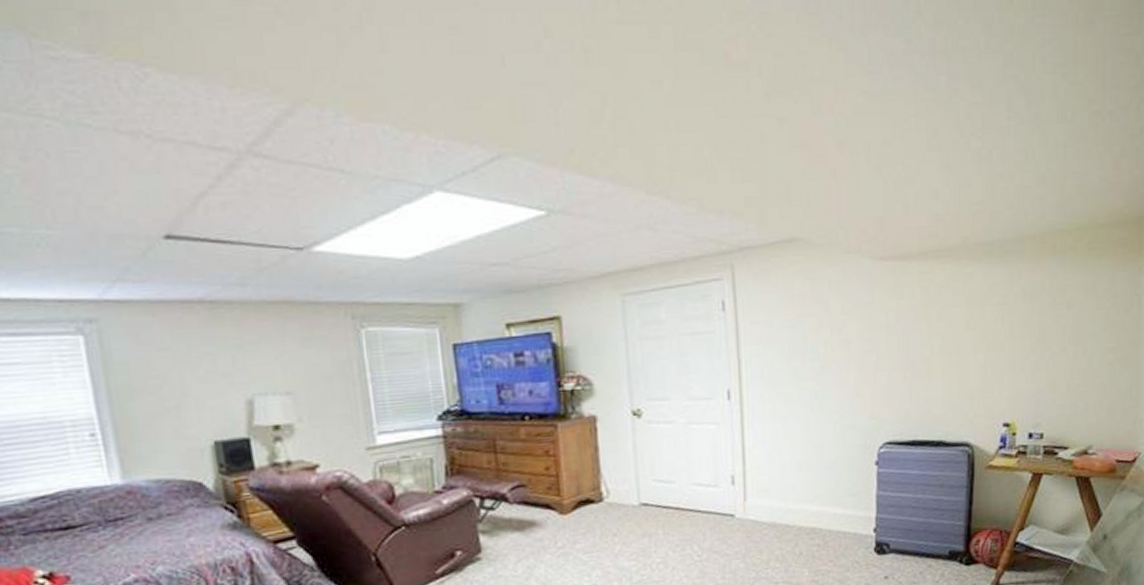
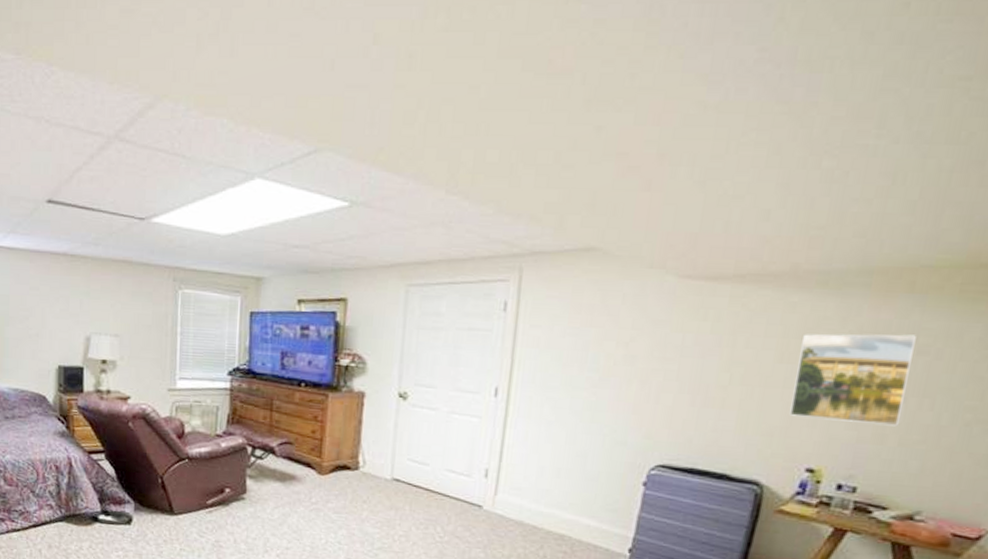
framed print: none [982,291,1065,378] -> present [789,333,916,427]

